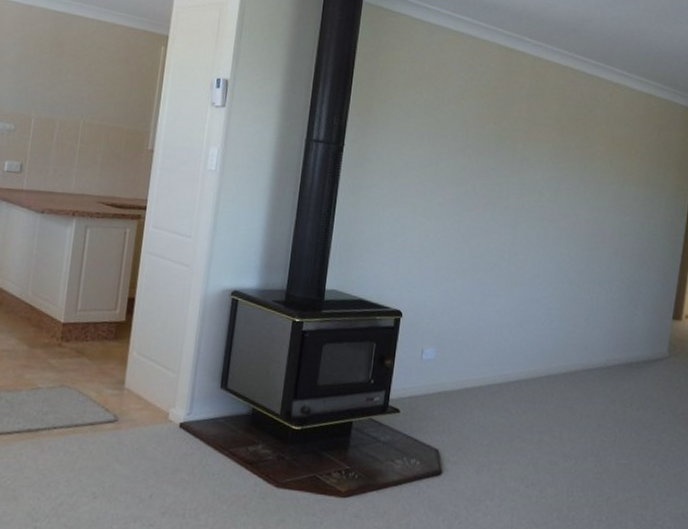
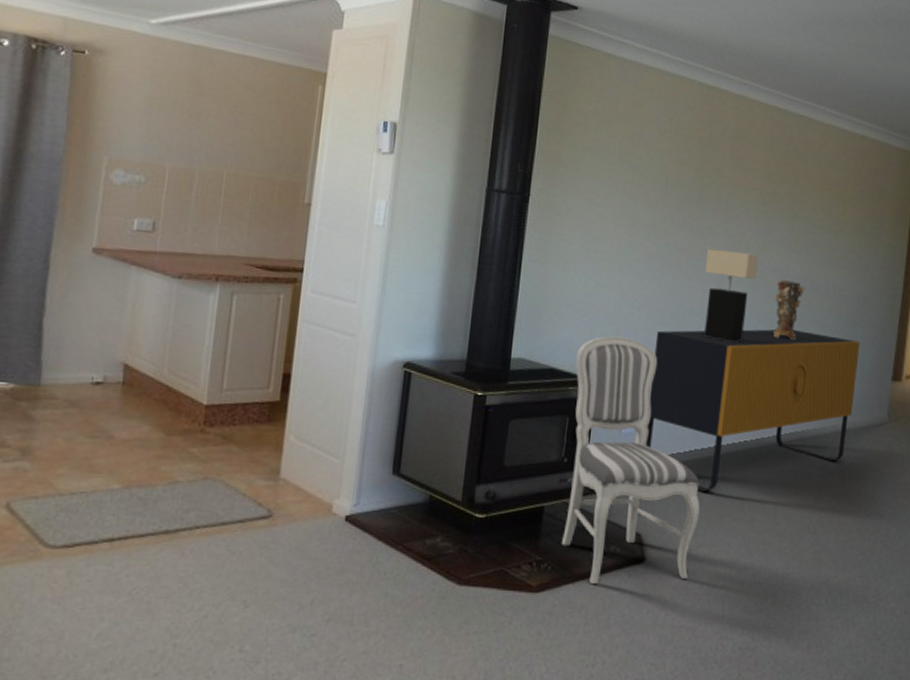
dining chair: none [367,272,493,493] -> present [561,336,700,585]
sideboard: none [443,268,643,414] -> present [645,329,860,492]
table lamp: none [499,195,551,281] -> present [704,248,759,343]
decorative vase: none [562,225,593,280] -> present [773,280,805,340]

